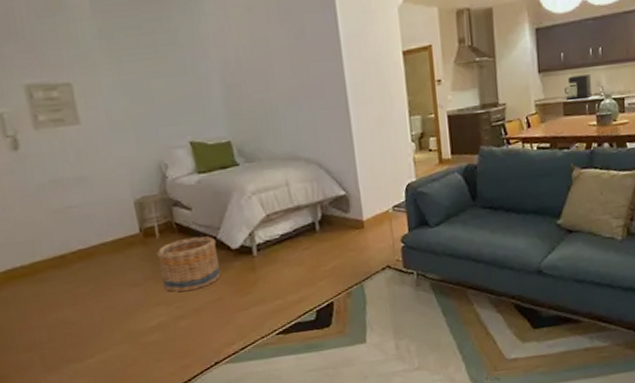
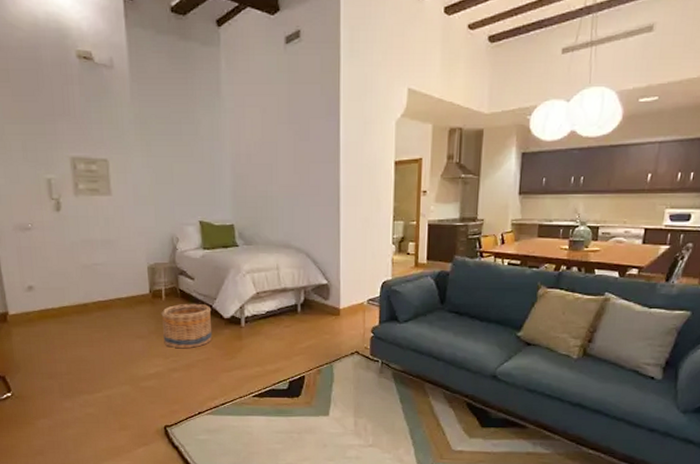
coffee maker: present [565,74,591,100] -> none [541,201,569,224]

